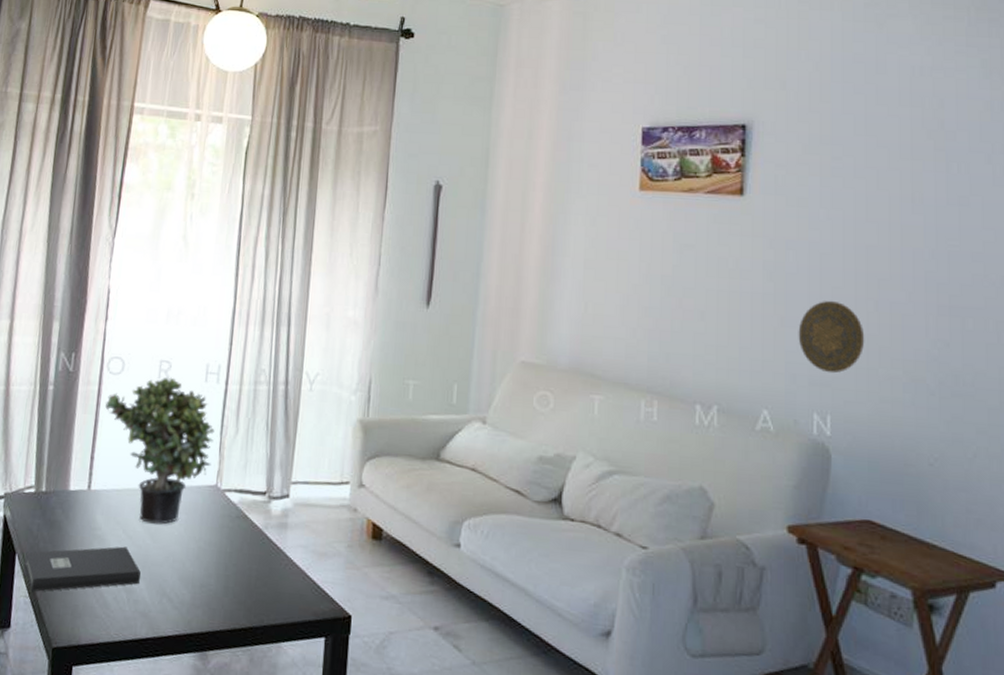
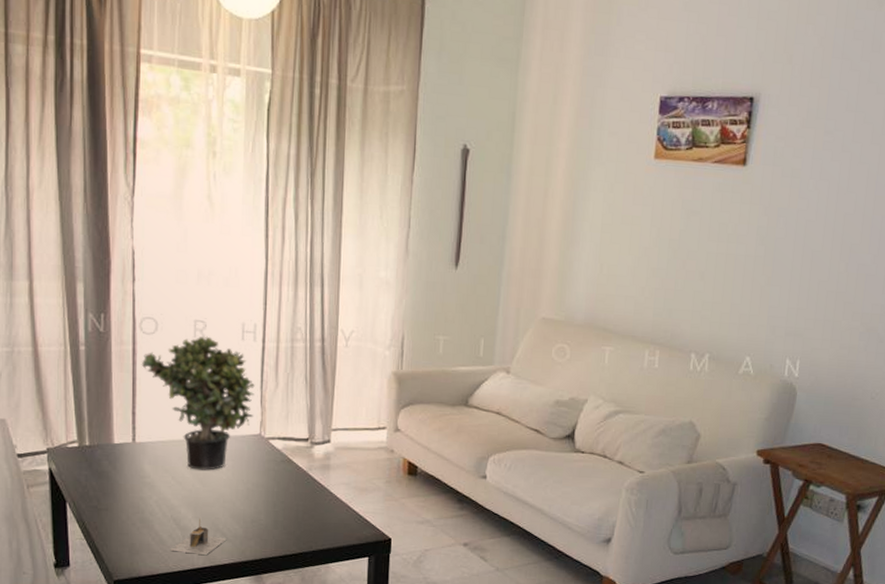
book: present [24,546,141,592] -> none [76,491,193,534]
architectural model: none [113,579,173,623] -> present [170,518,227,555]
decorative plate: present [798,300,865,374] -> none [780,262,835,325]

